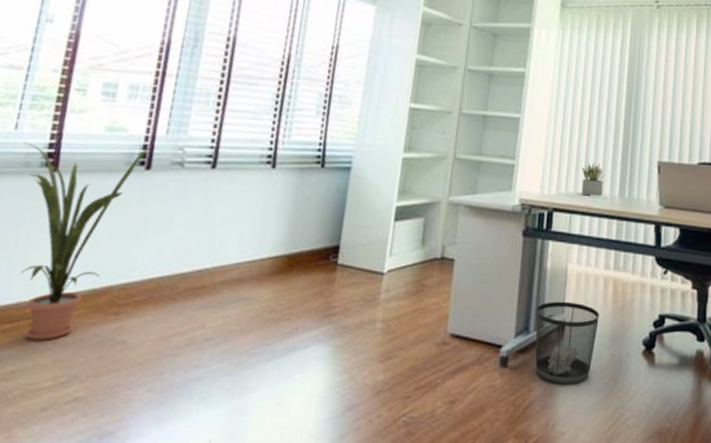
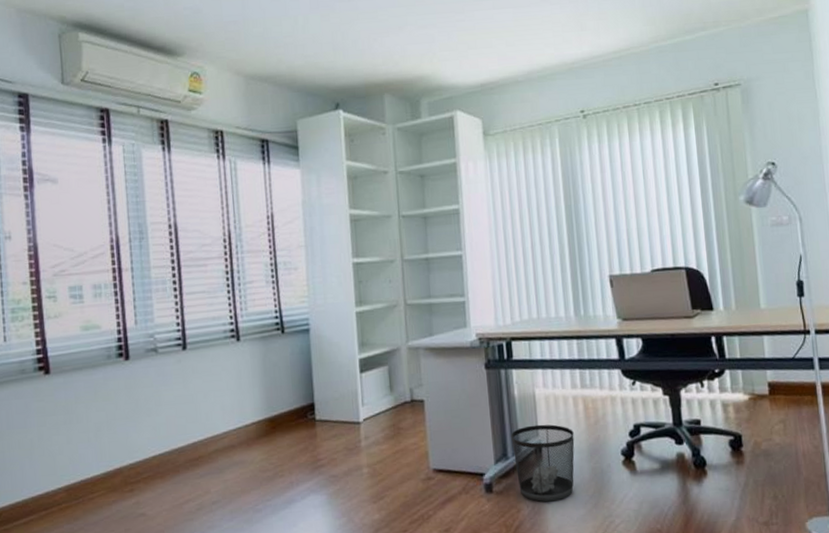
house plant: present [20,142,151,340] -> none [14,339,125,522]
succulent plant: present [581,162,605,197] -> none [532,286,557,321]

